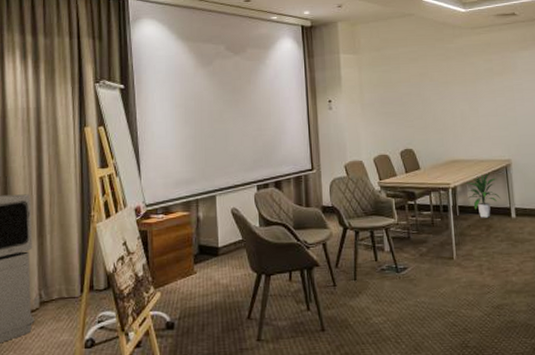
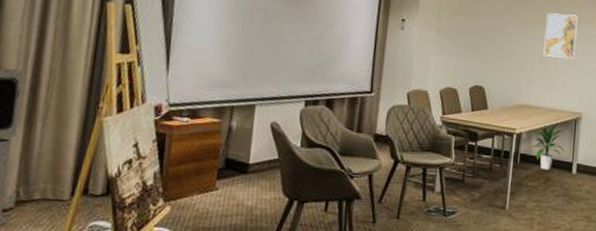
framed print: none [460,69,494,112] -> present [543,12,579,59]

